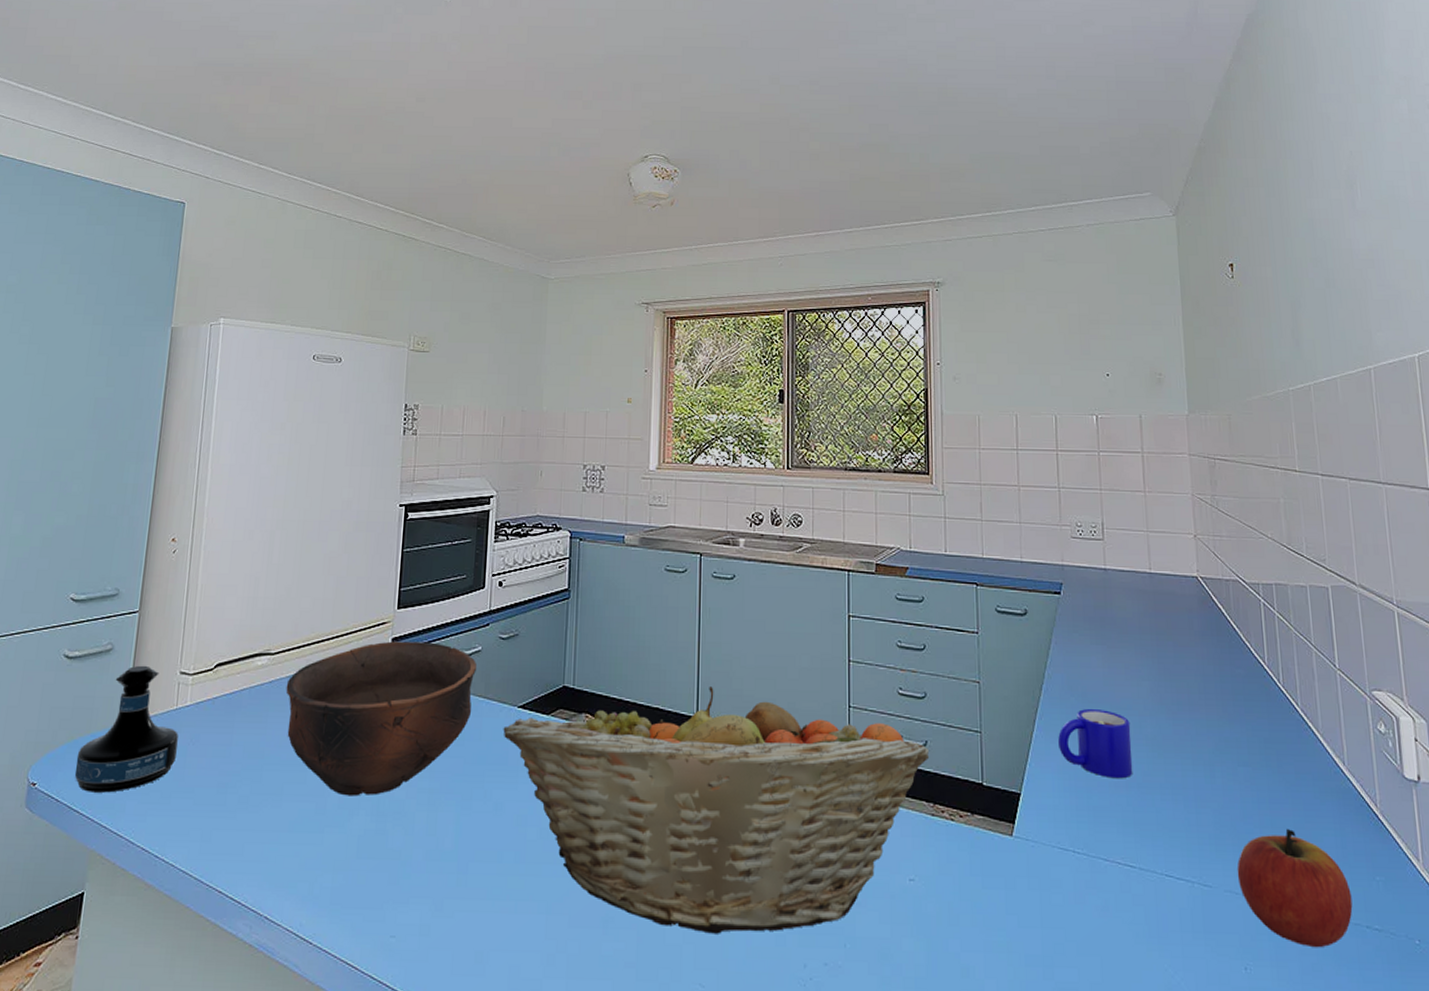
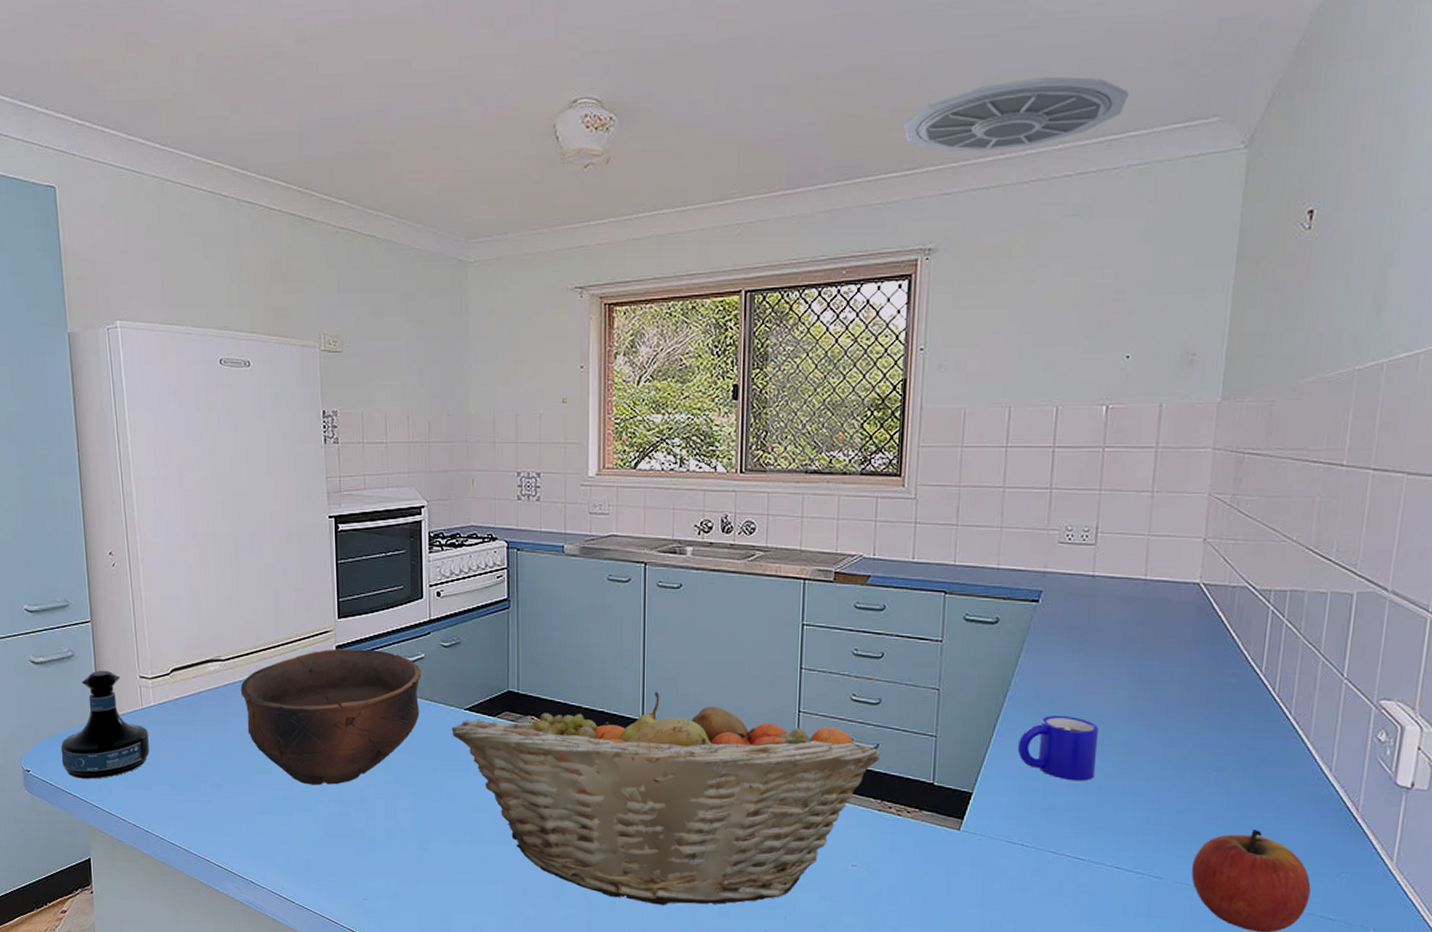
ceiling vent: none [910,157,1081,210] -> present [903,76,1130,152]

